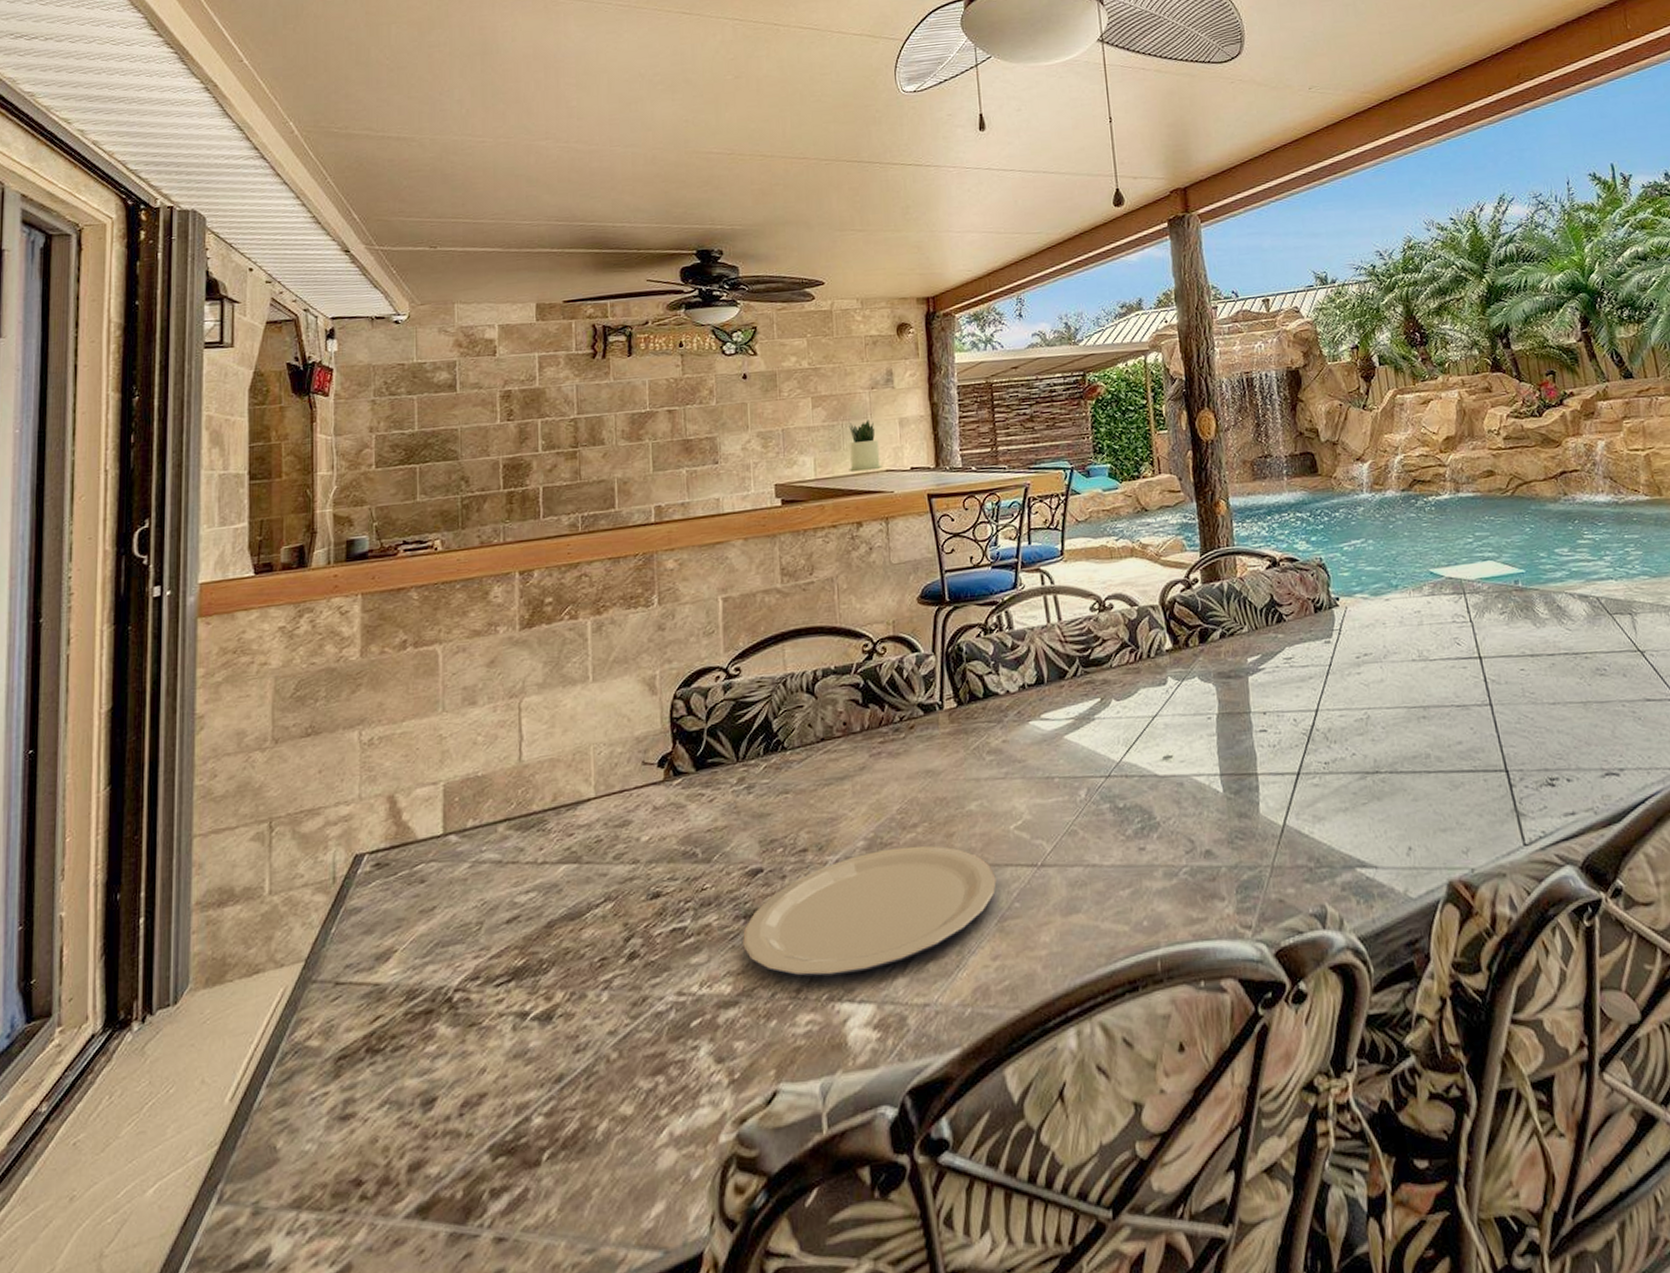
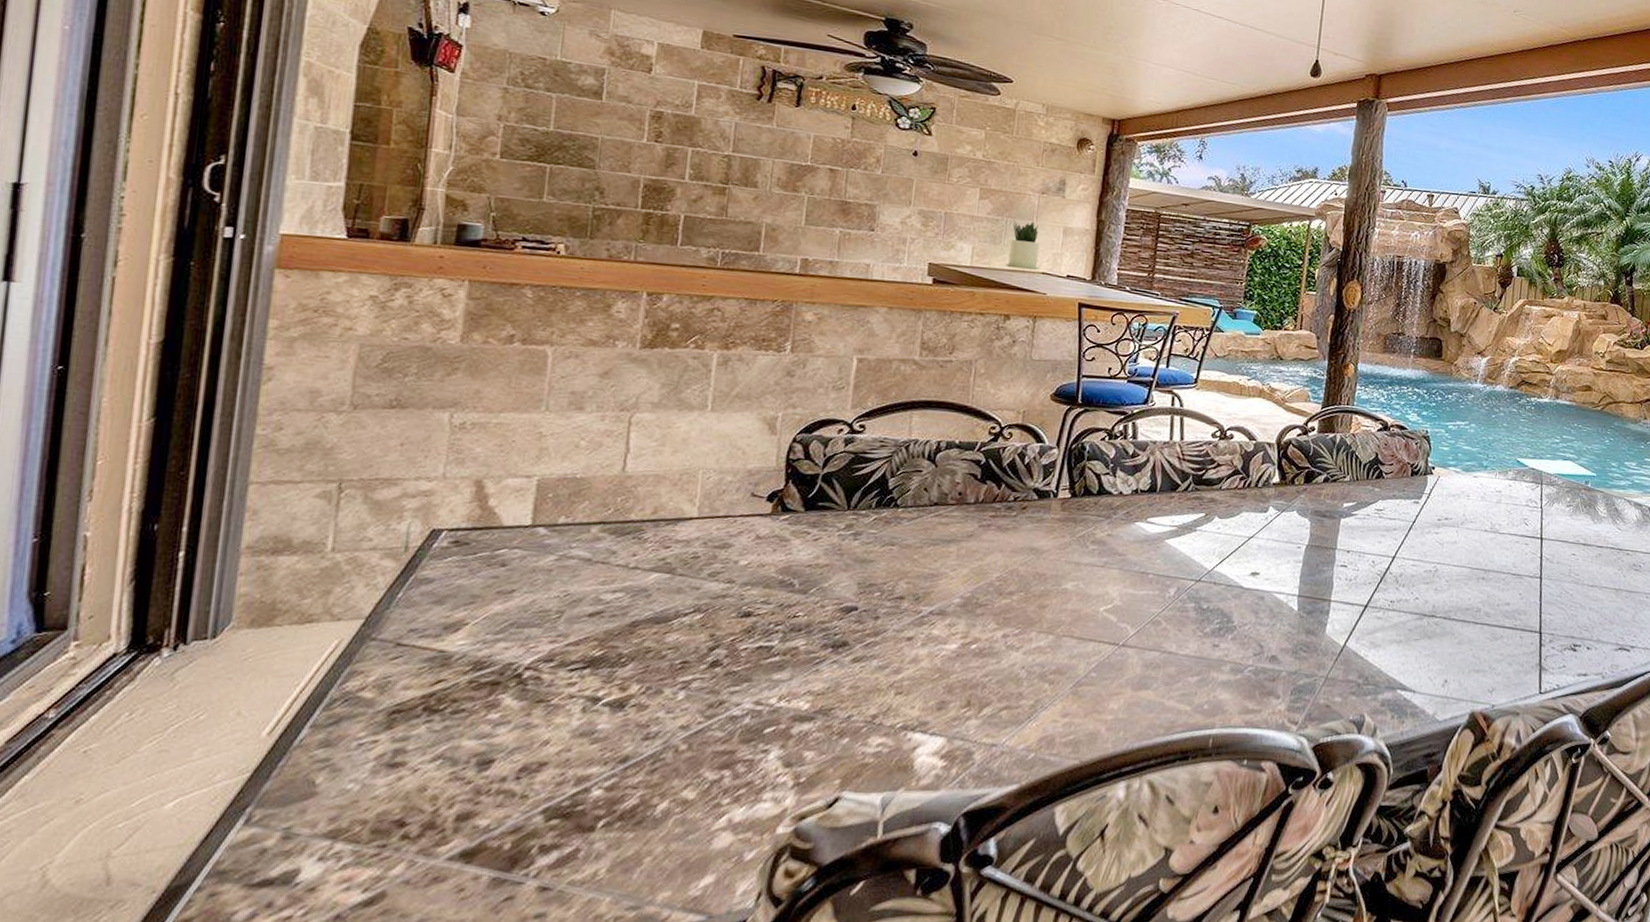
plate: present [743,845,997,977] -> none [827,609,1079,710]

